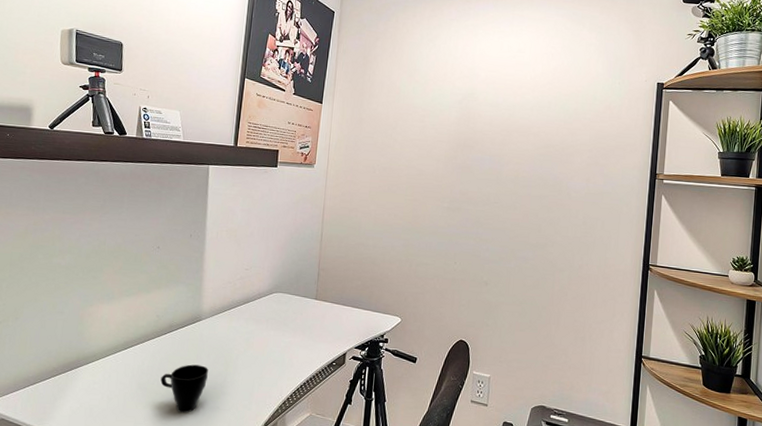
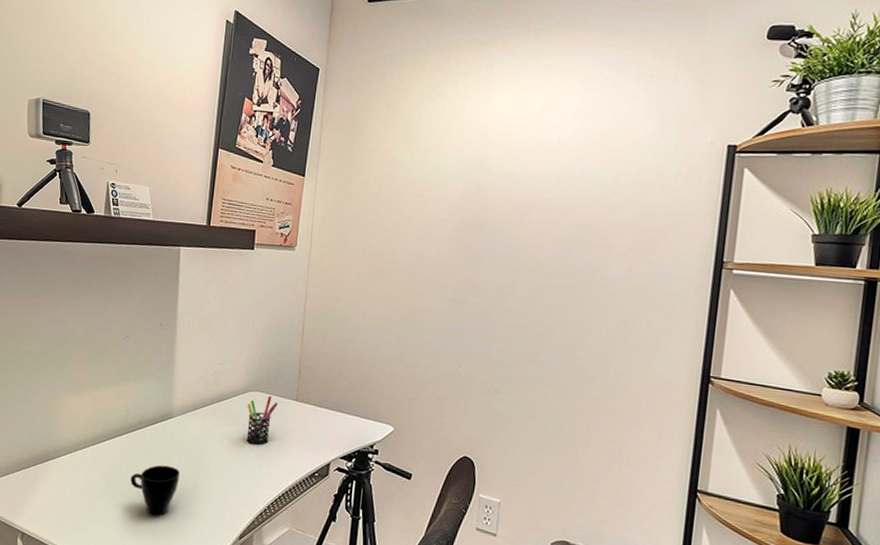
pen holder: none [270,296,299,342] -> present [246,396,278,446]

